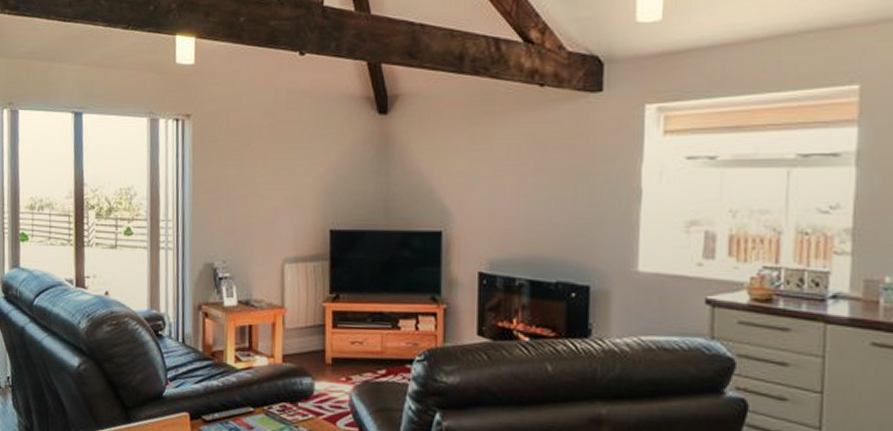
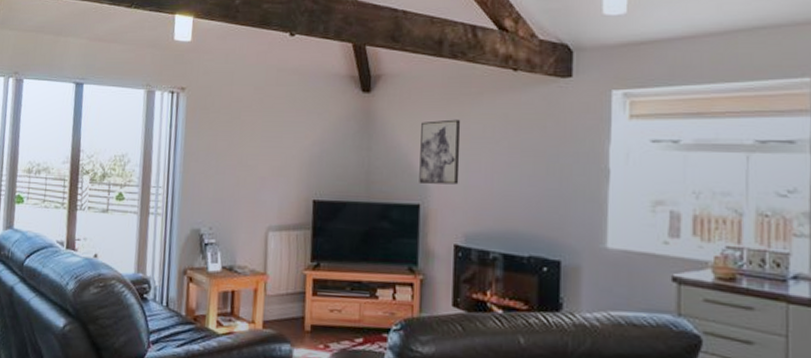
wall art: none [441,140,484,210] -> present [419,119,461,185]

